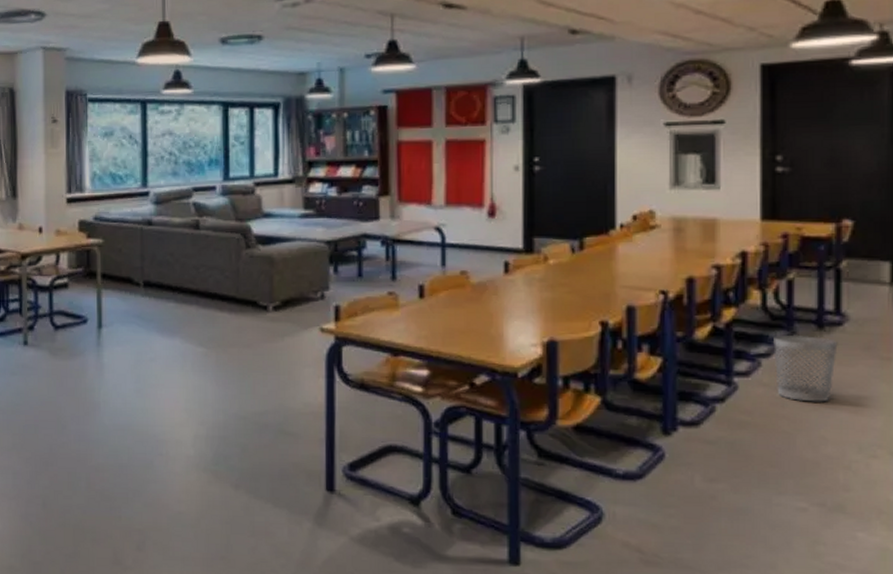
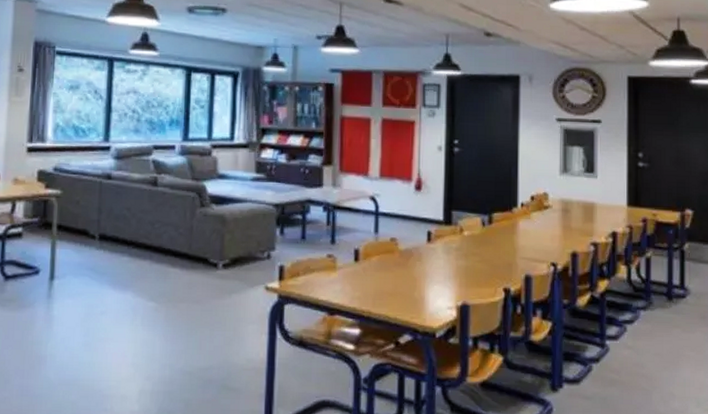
wastebasket: present [773,334,838,402] -> none [636,304,682,363]

